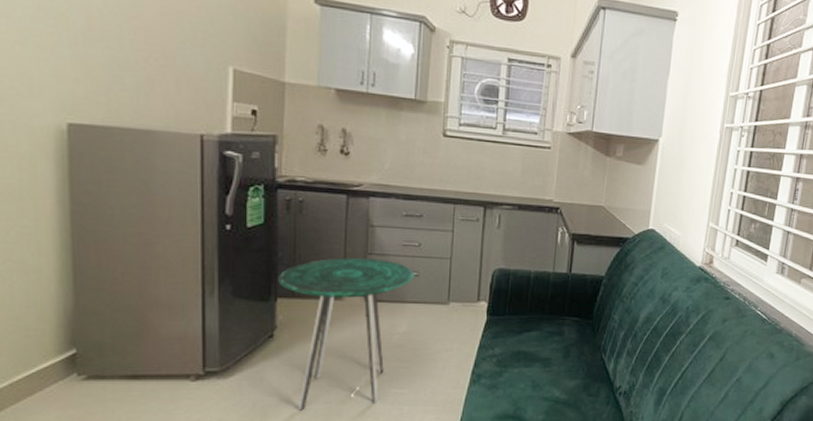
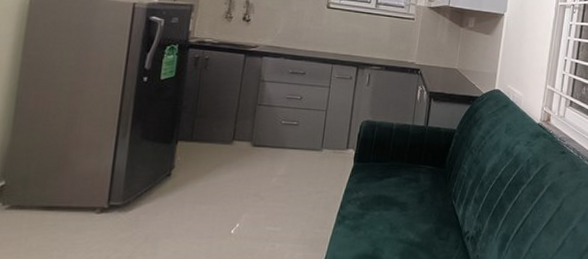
side table: present [278,258,415,411] -> none [181,107,295,244]

